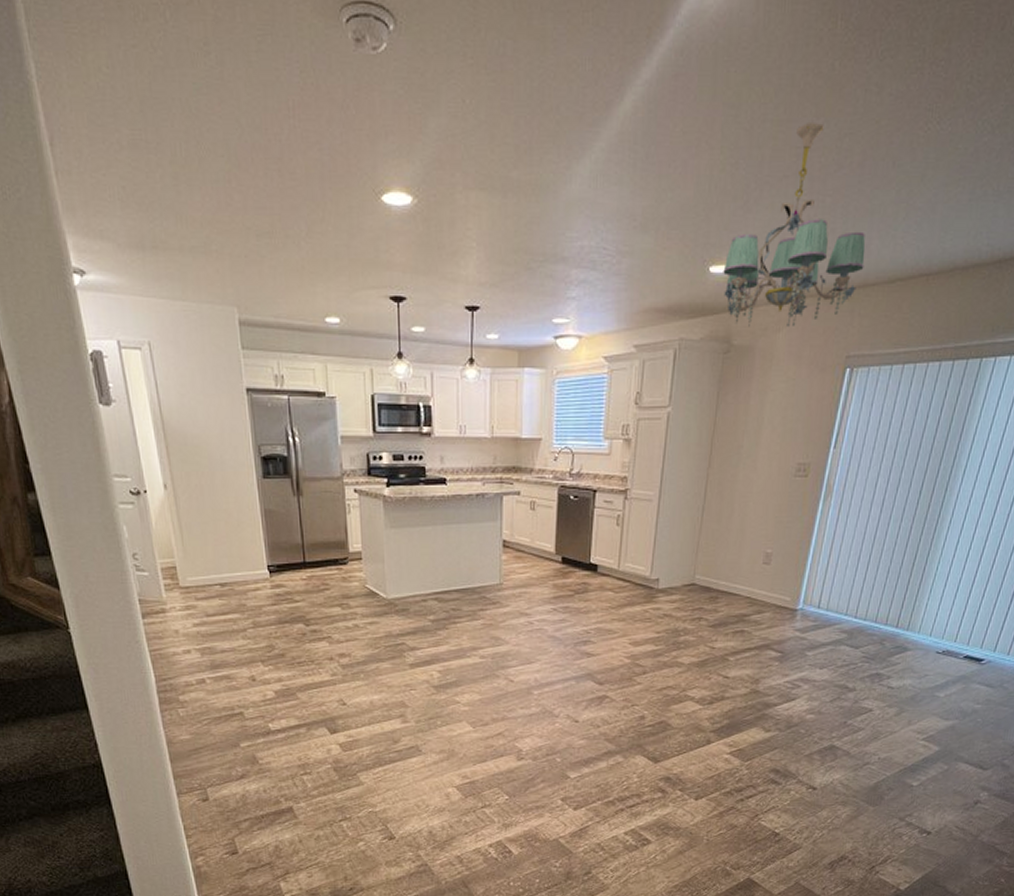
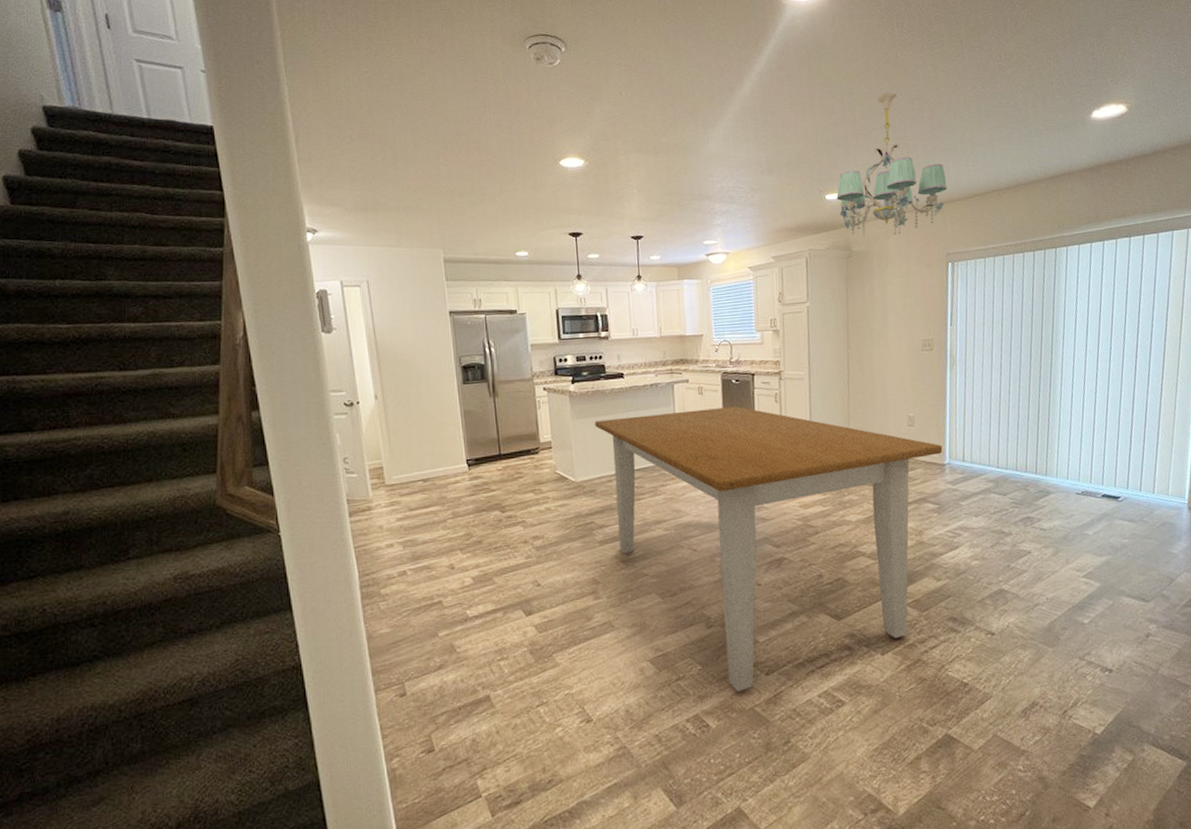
table: none [411,527,798,823] -> present [594,406,943,692]

